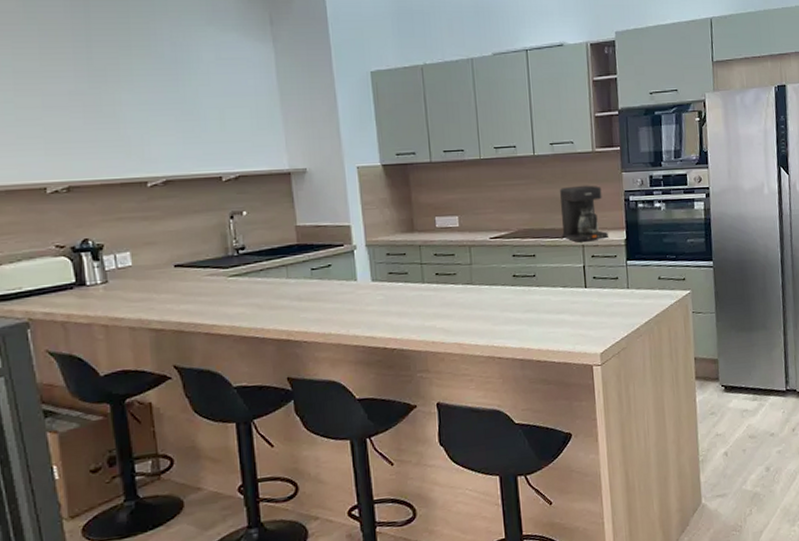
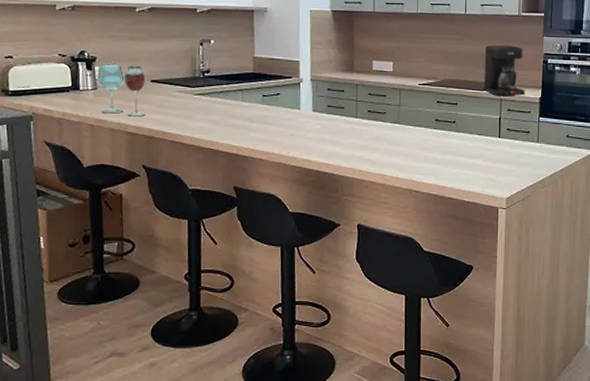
wine glass: none [105,252,144,310] -> present [96,65,126,114]
wineglass: none [140,249,172,310] -> present [123,65,146,117]

